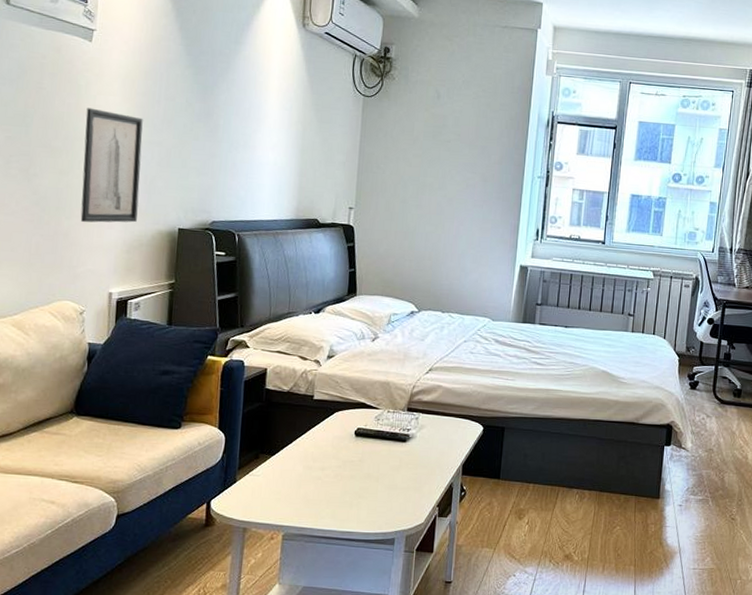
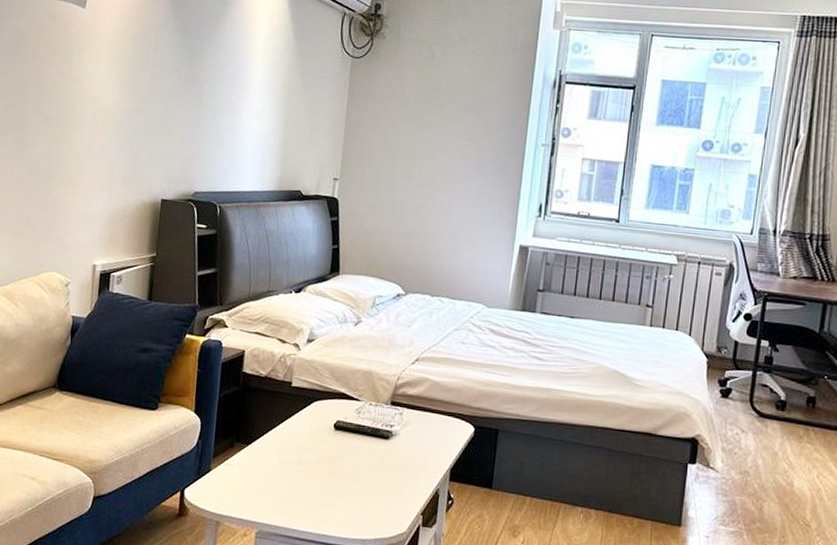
wall art: present [80,107,143,223] -> none [68,75,131,193]

